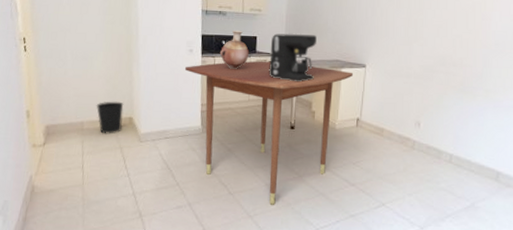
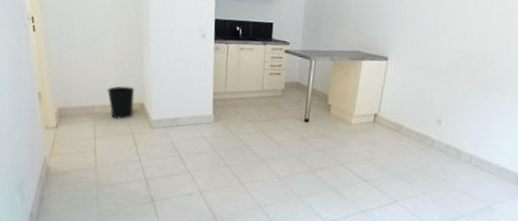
dining table: present [184,60,354,205] -> none [196,49,375,197]
vase: present [219,30,250,70] -> none [233,15,265,58]
coffee maker: present [269,33,317,82] -> none [284,20,337,74]

